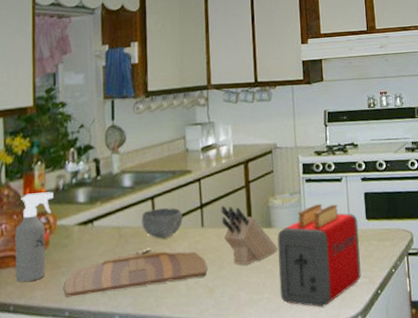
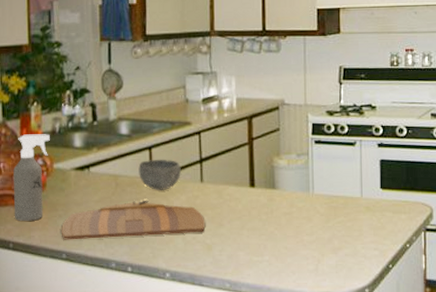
knife block: present [221,205,278,265] -> none [221,161,281,225]
toaster: present [277,203,361,307] -> none [280,167,372,276]

